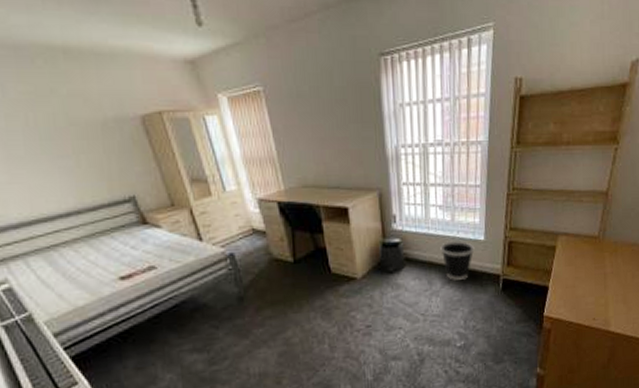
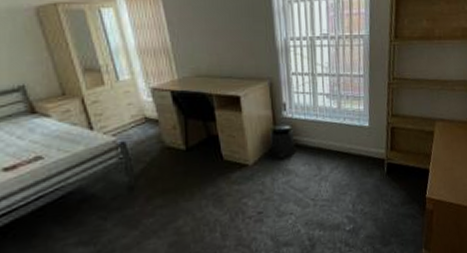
wastebasket: present [440,241,475,280] -> none [328,127,360,165]

